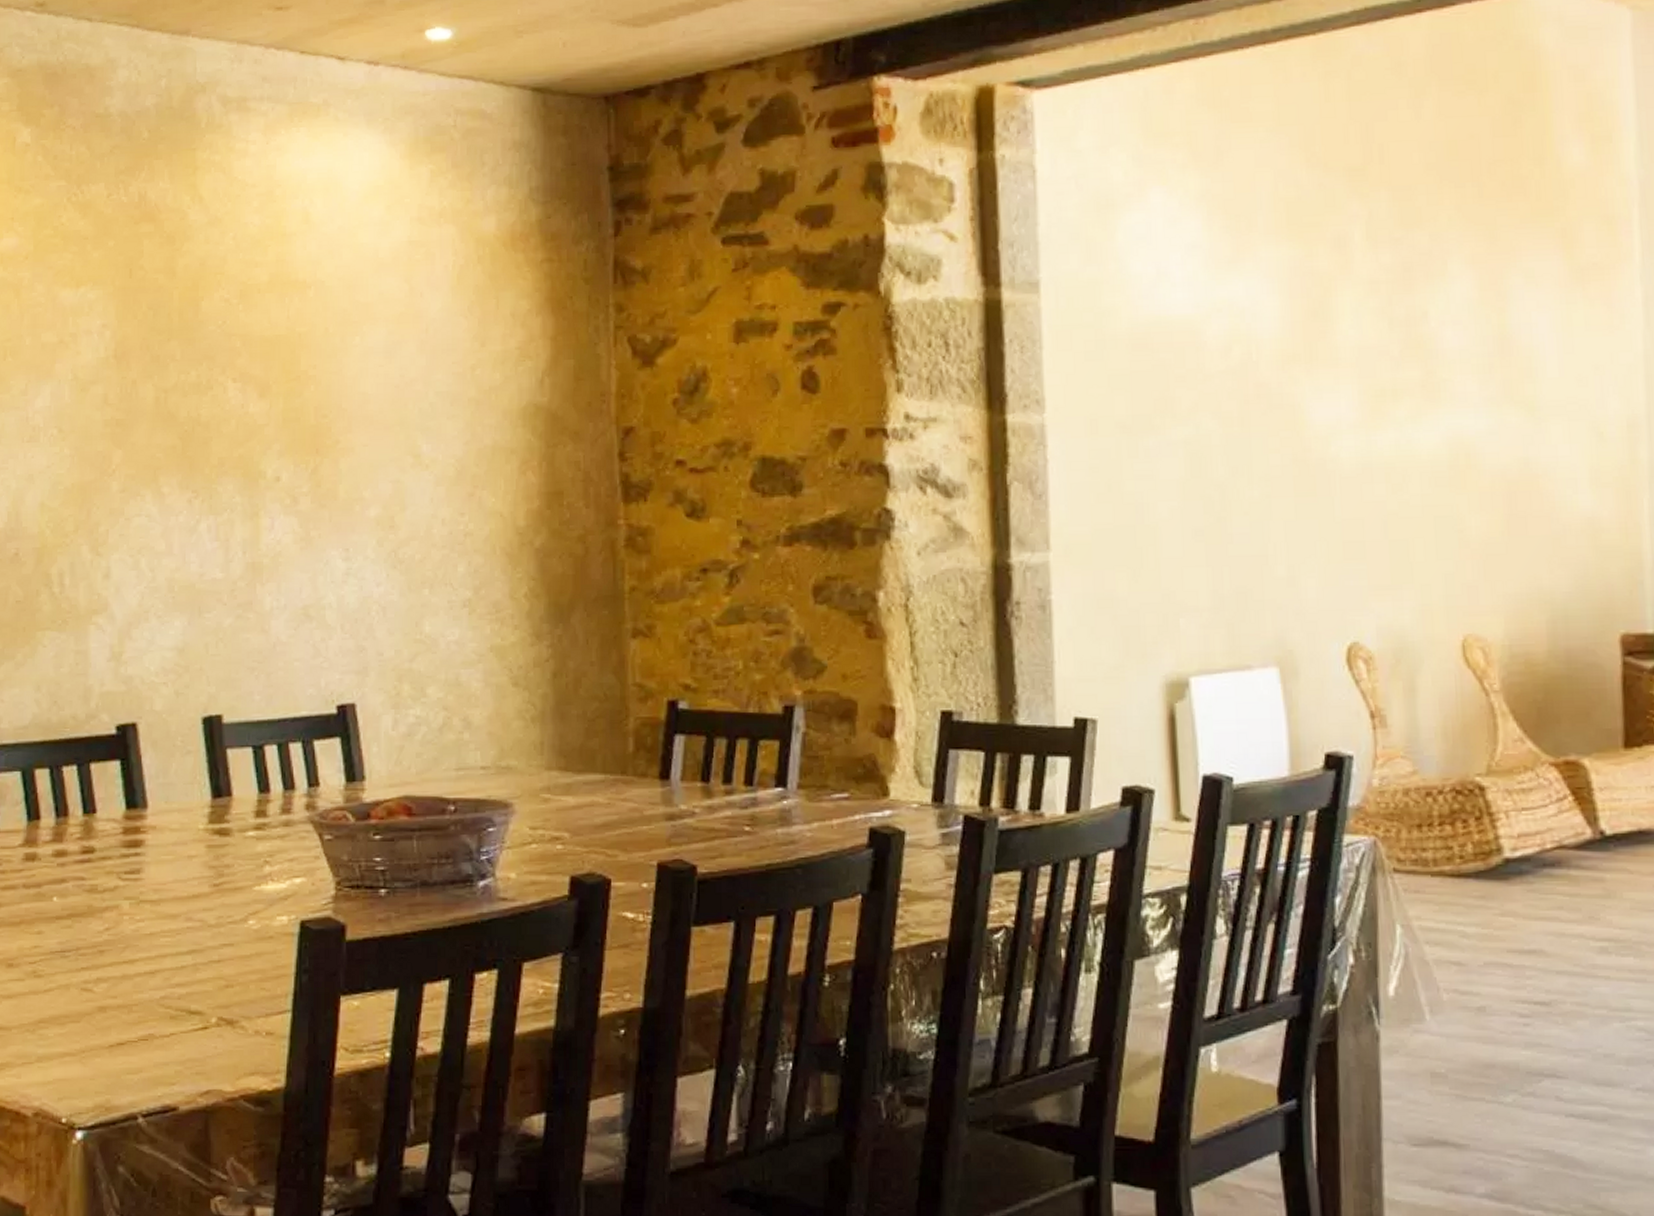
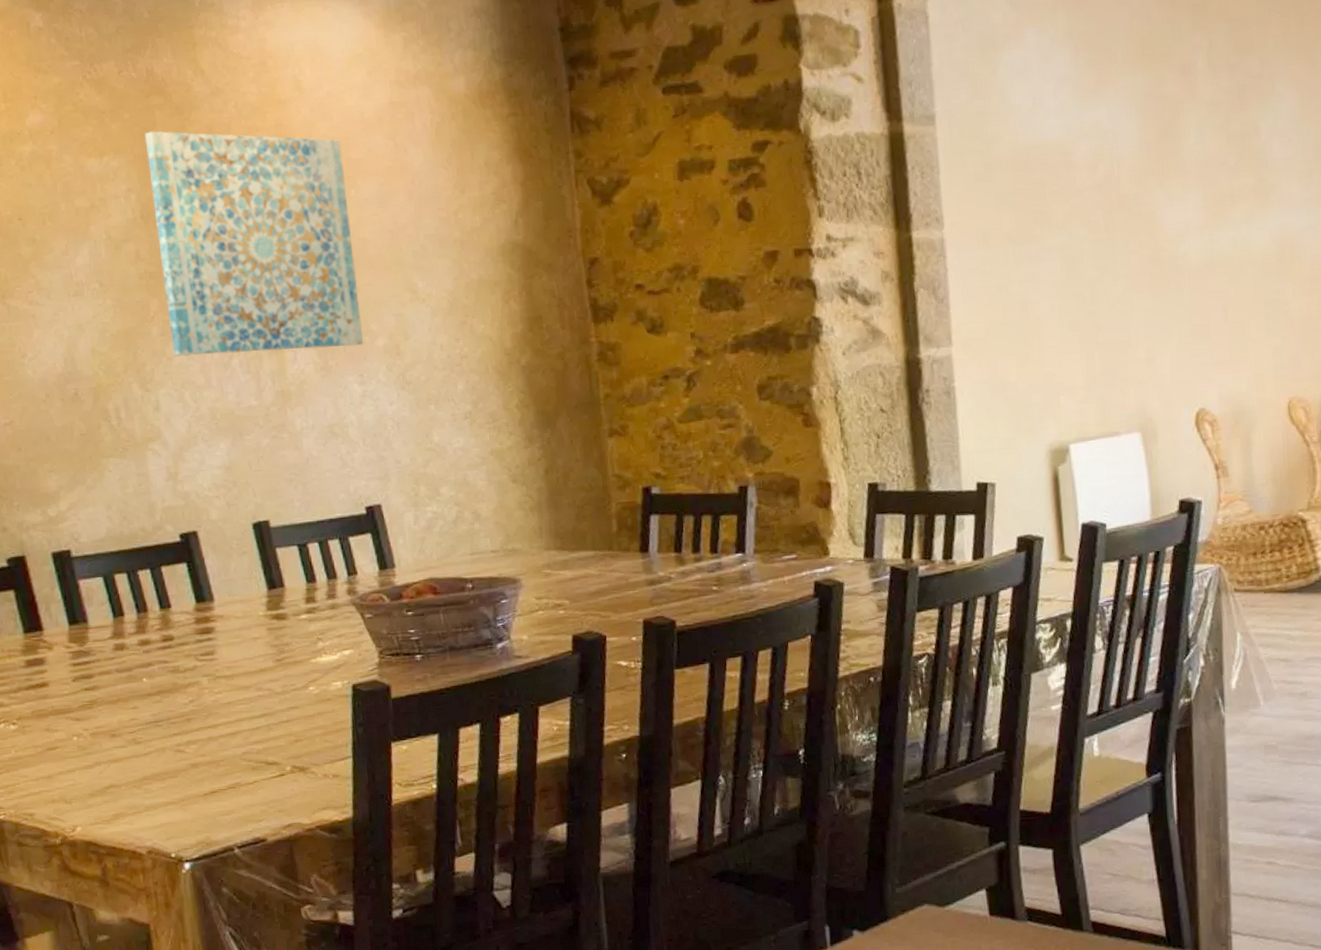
wall art: none [128,261,354,517] -> present [144,130,363,356]

